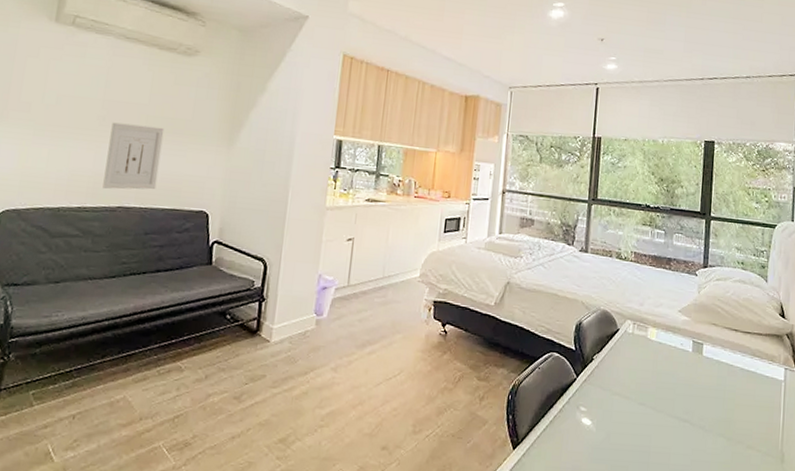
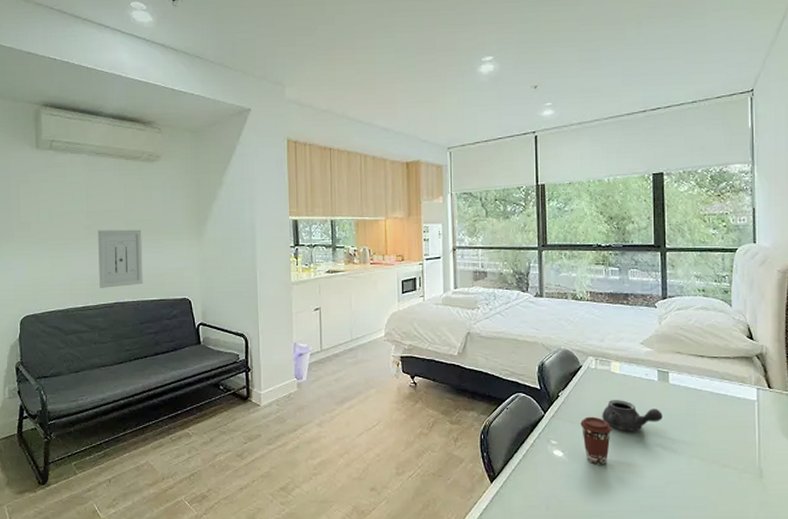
coffee cup: none [612,384,643,439] -> present [580,416,612,466]
teapot: none [634,368,694,404] -> present [602,400,663,431]

